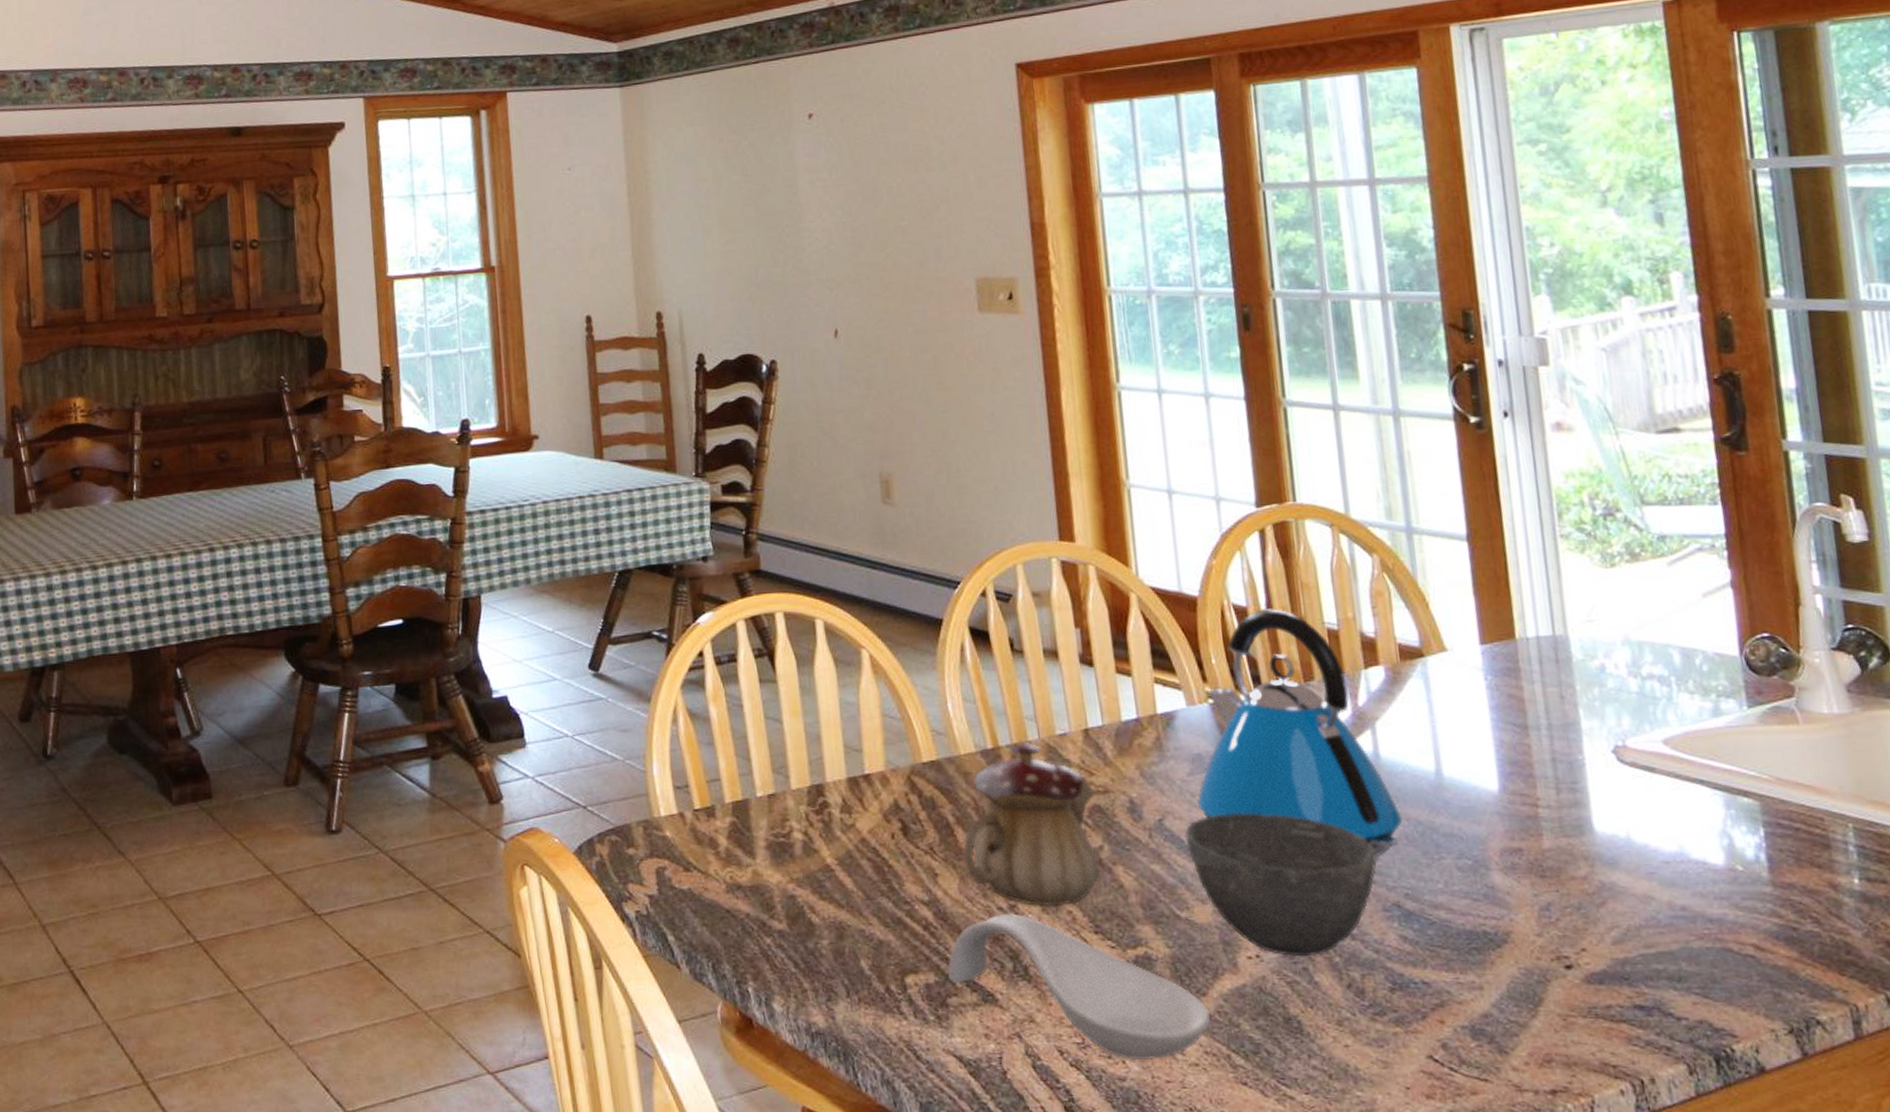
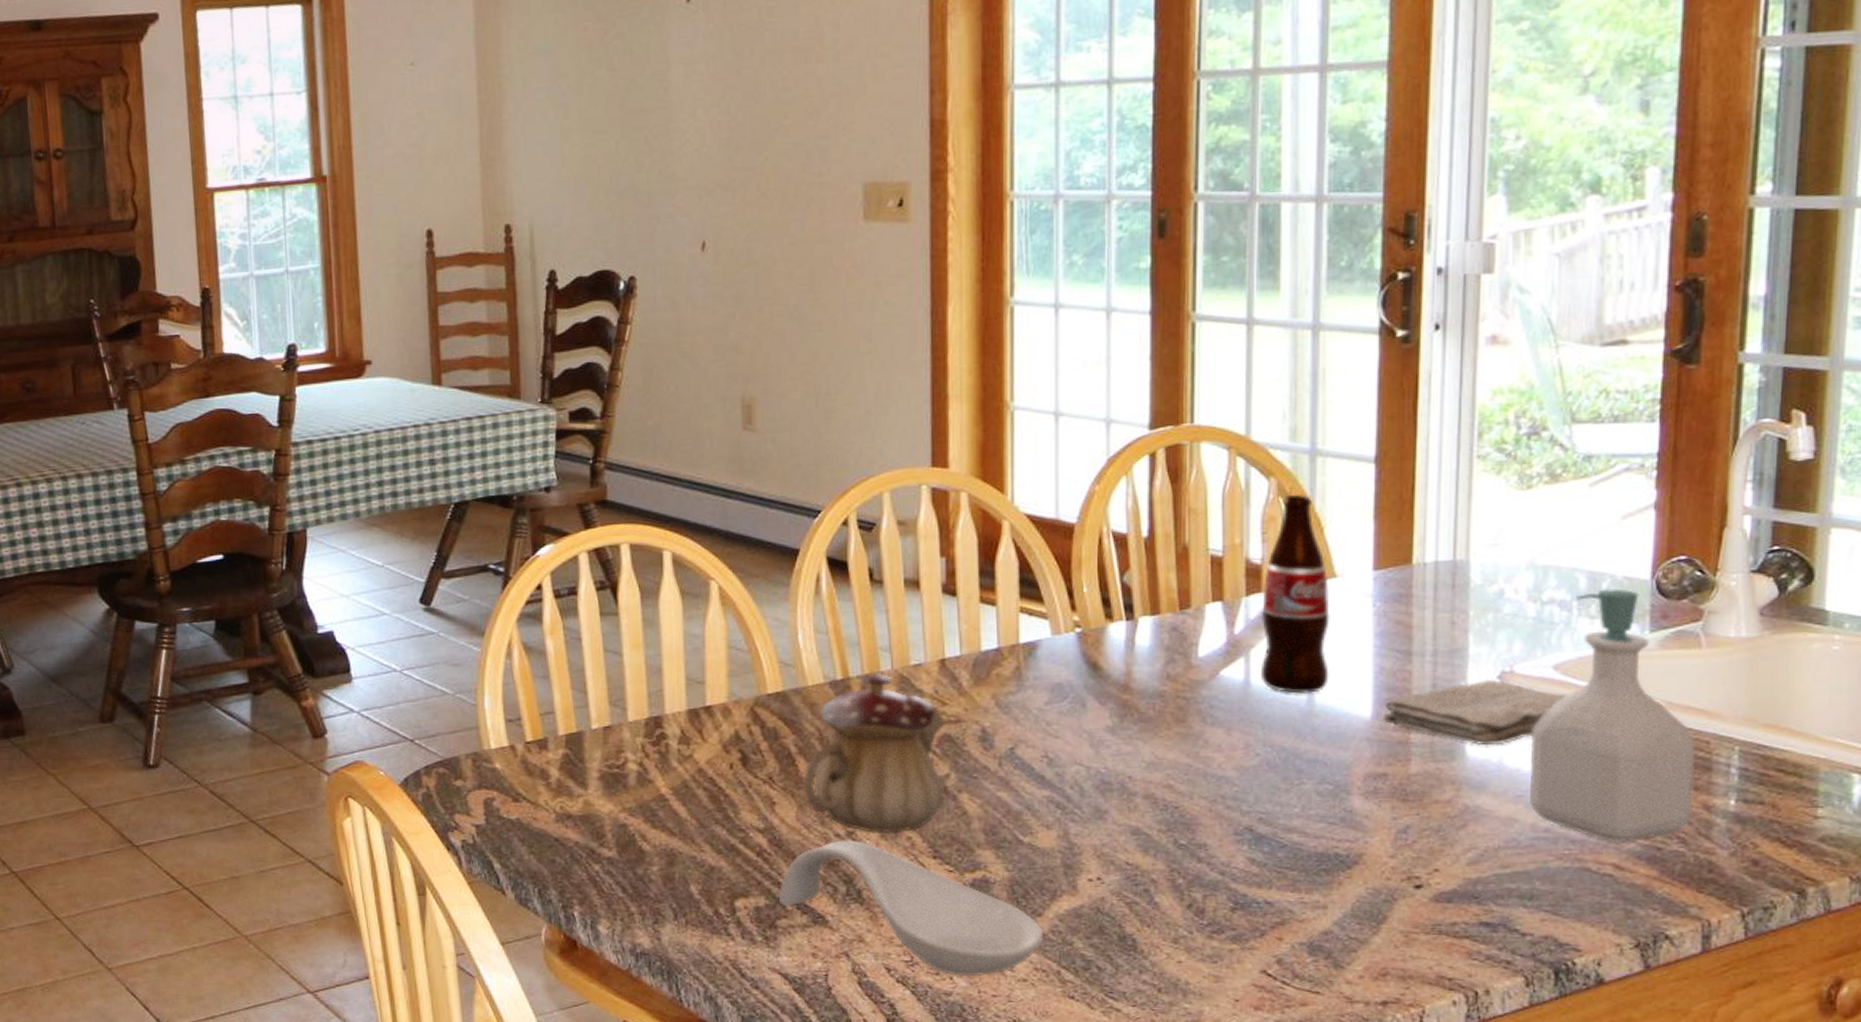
bowl: present [1184,813,1377,956] -> none [1035,740,1234,878]
kettle: present [1198,608,1403,857] -> none [1053,535,1266,782]
bottle: none [1379,571,1454,766] -> present [1260,495,1330,694]
washcloth: none [1509,753,1682,821] -> present [1384,679,1568,746]
soap bottle: none [1653,664,1821,922] -> present [1530,588,1697,843]

